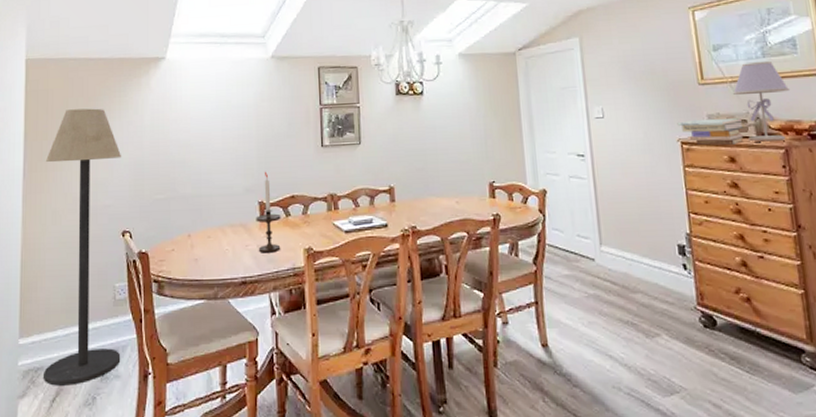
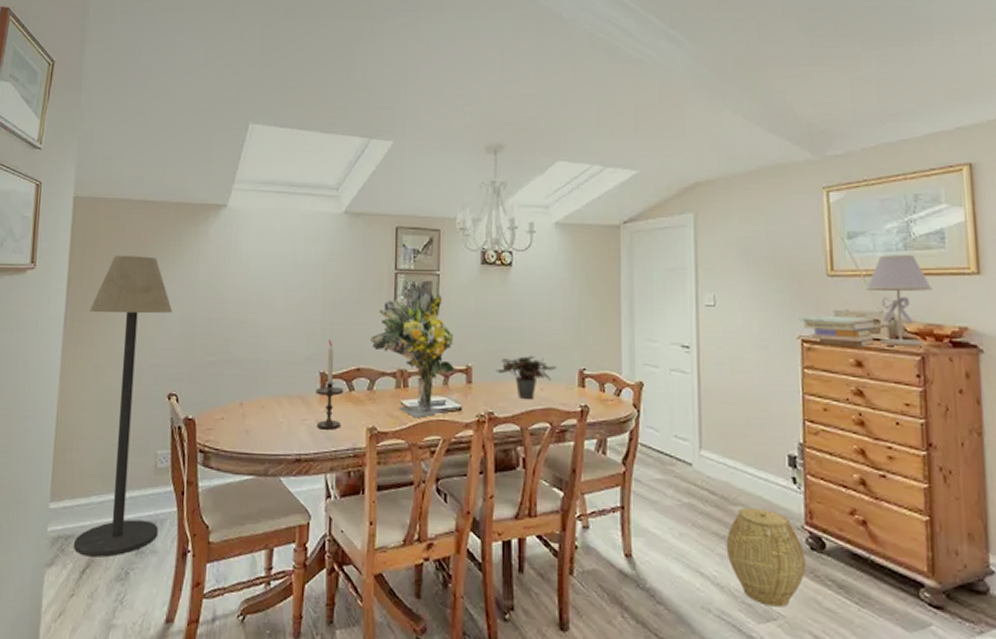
bouquet: none [301,121,380,236] -> present [369,289,455,417]
potted plant: none [415,173,469,212] -> present [496,356,557,399]
woven basket: none [629,293,702,381] -> present [726,507,806,607]

